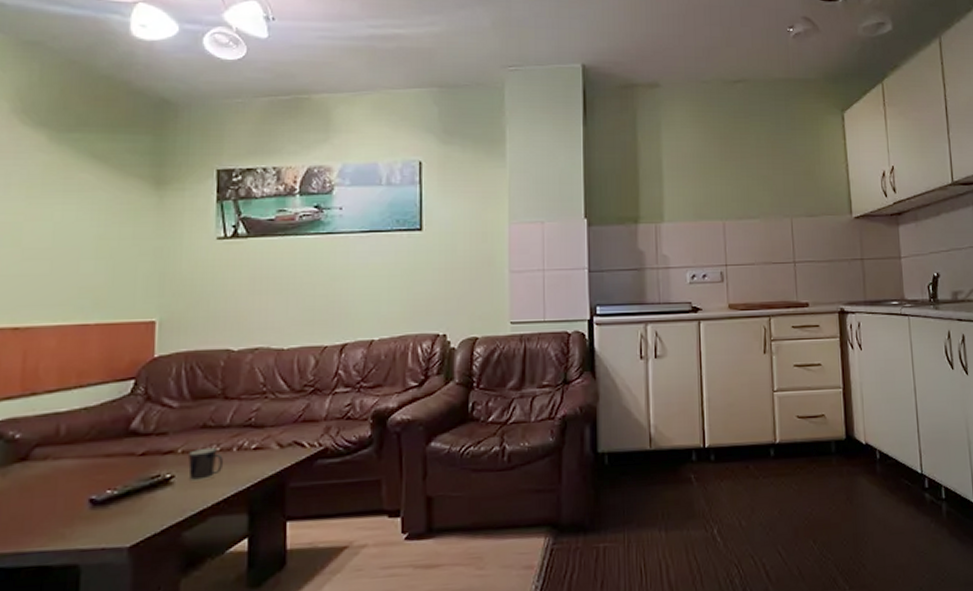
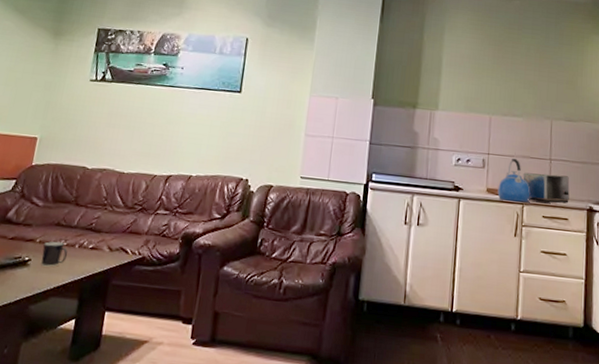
kettle: none [740,267,777,315] -> present [497,159,531,203]
toaster: none [766,278,819,312] -> present [523,172,570,204]

